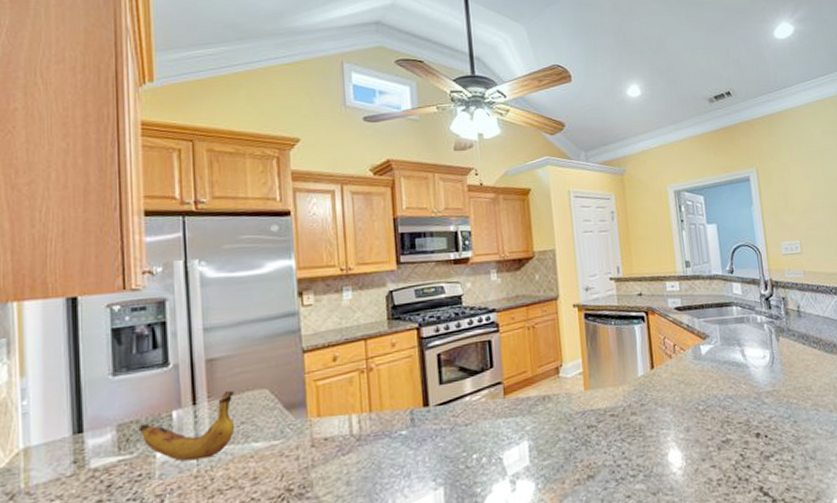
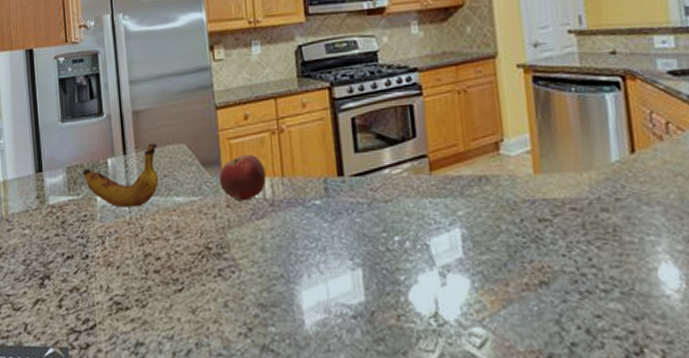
fruit: none [303,393,354,439] -> present [219,154,267,200]

